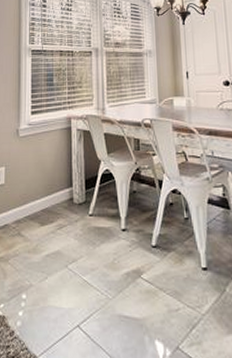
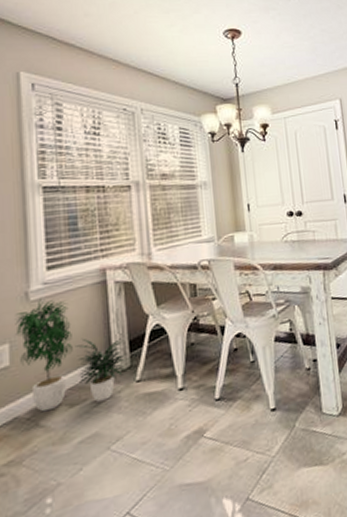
potted plant: none [9,136,83,226] -> present [15,298,127,412]

